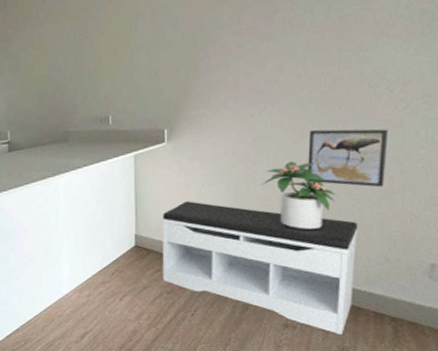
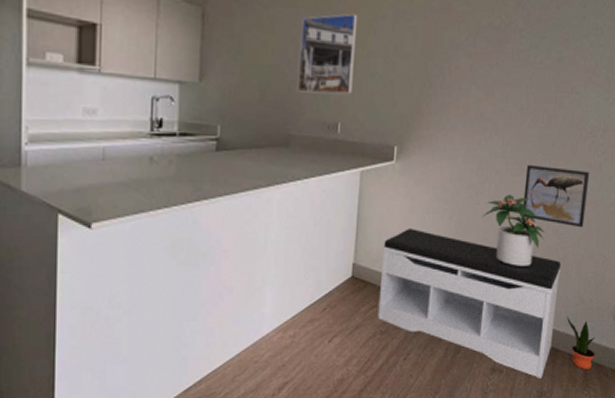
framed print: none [67,16,119,94] -> present [297,13,358,95]
potted plant: none [369,276,407,328] -> present [567,317,596,371]

